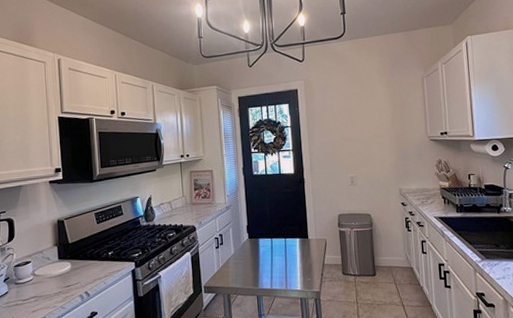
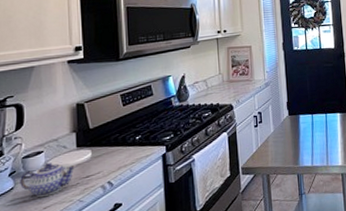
teapot: none [13,271,59,301] -> present [20,162,77,197]

